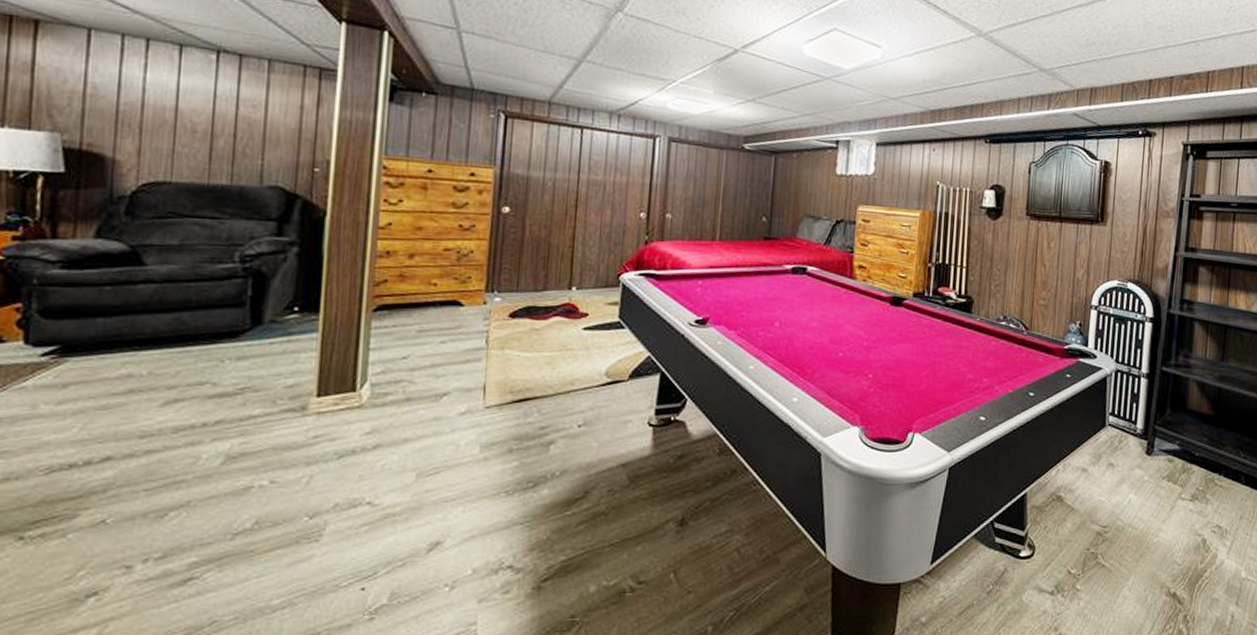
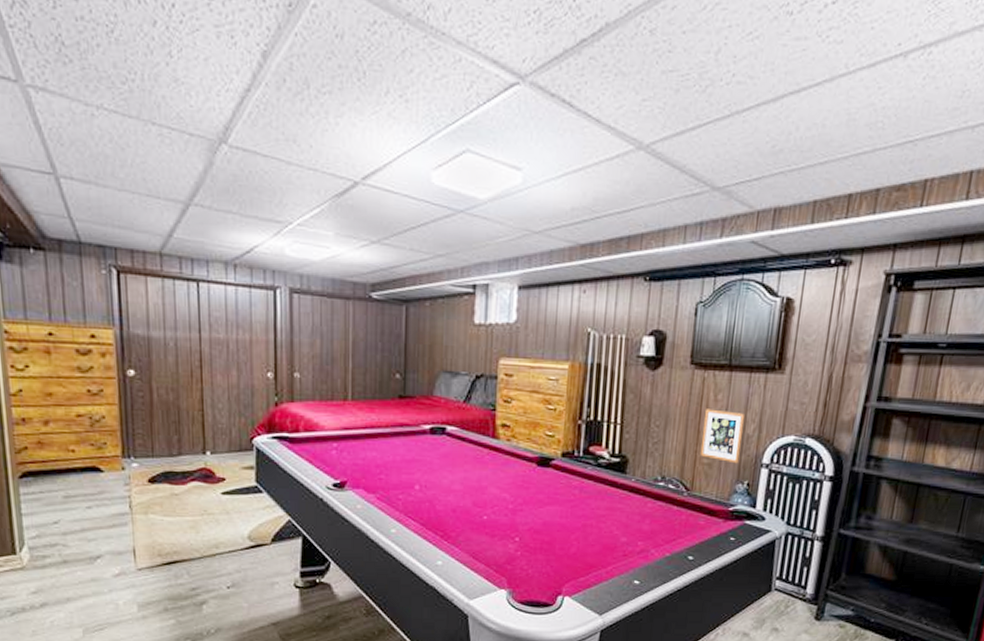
picture frame: none [1037,255,1075,305] -> present [700,409,746,464]

